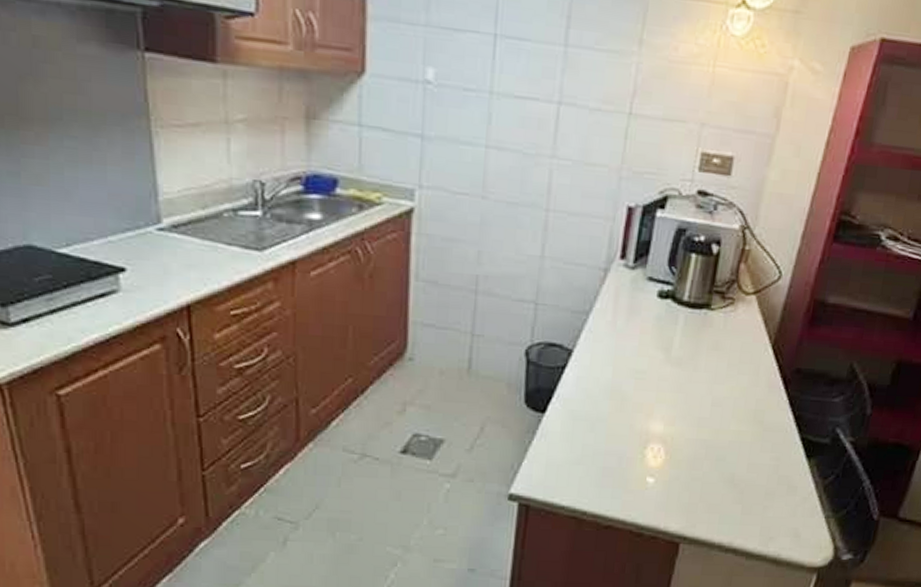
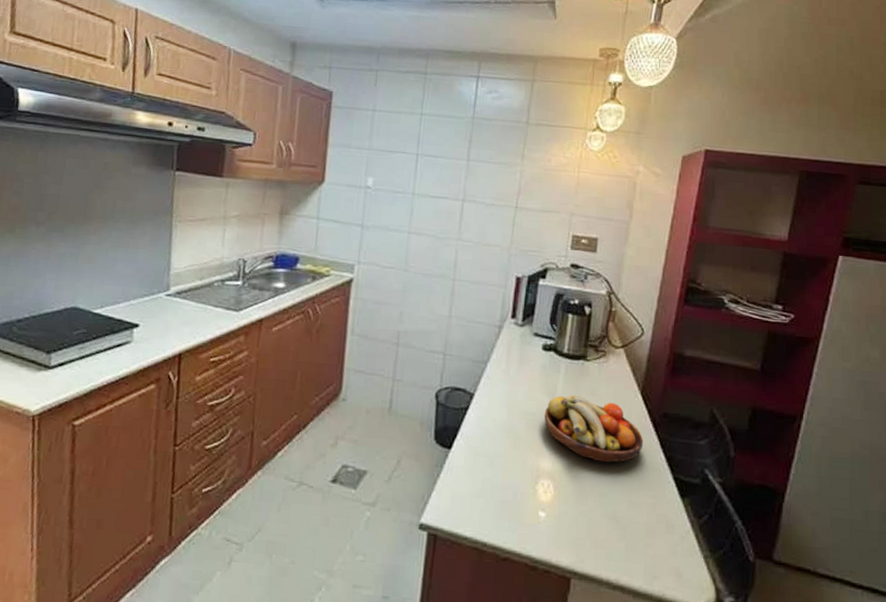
fruit bowl: none [656,350,771,424] -> present [544,395,644,463]

